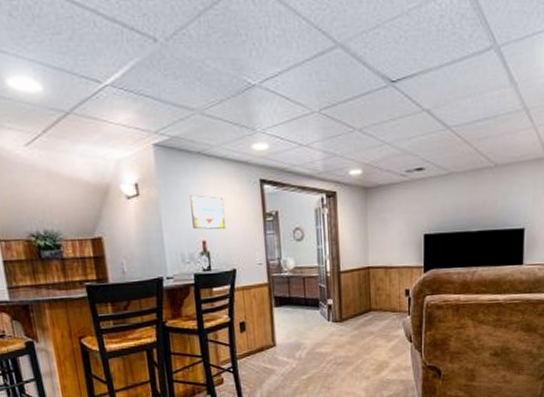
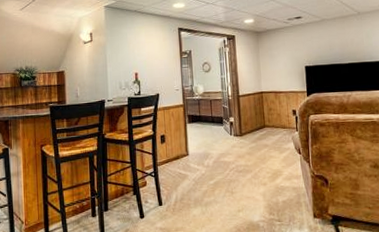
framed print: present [190,194,226,230] -> none [128,40,153,65]

